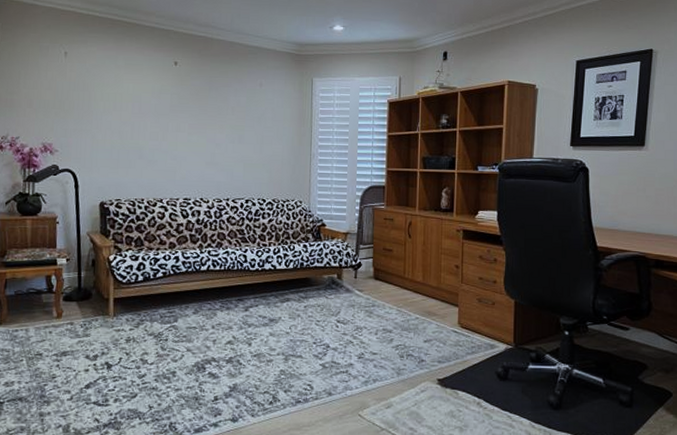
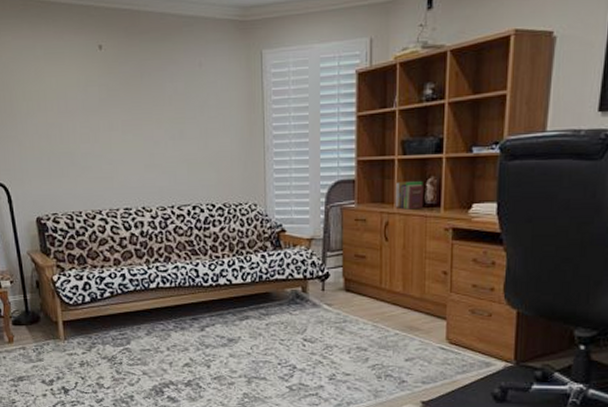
books: none [417,190,440,213] -> present [395,181,423,210]

